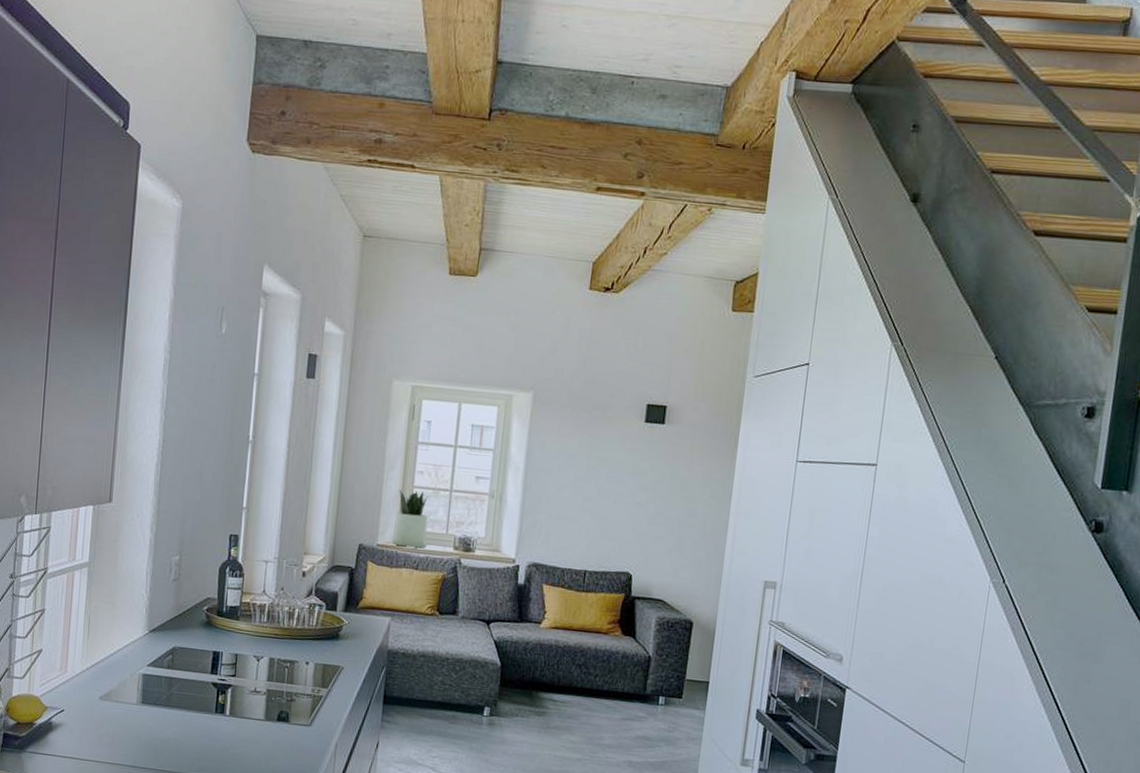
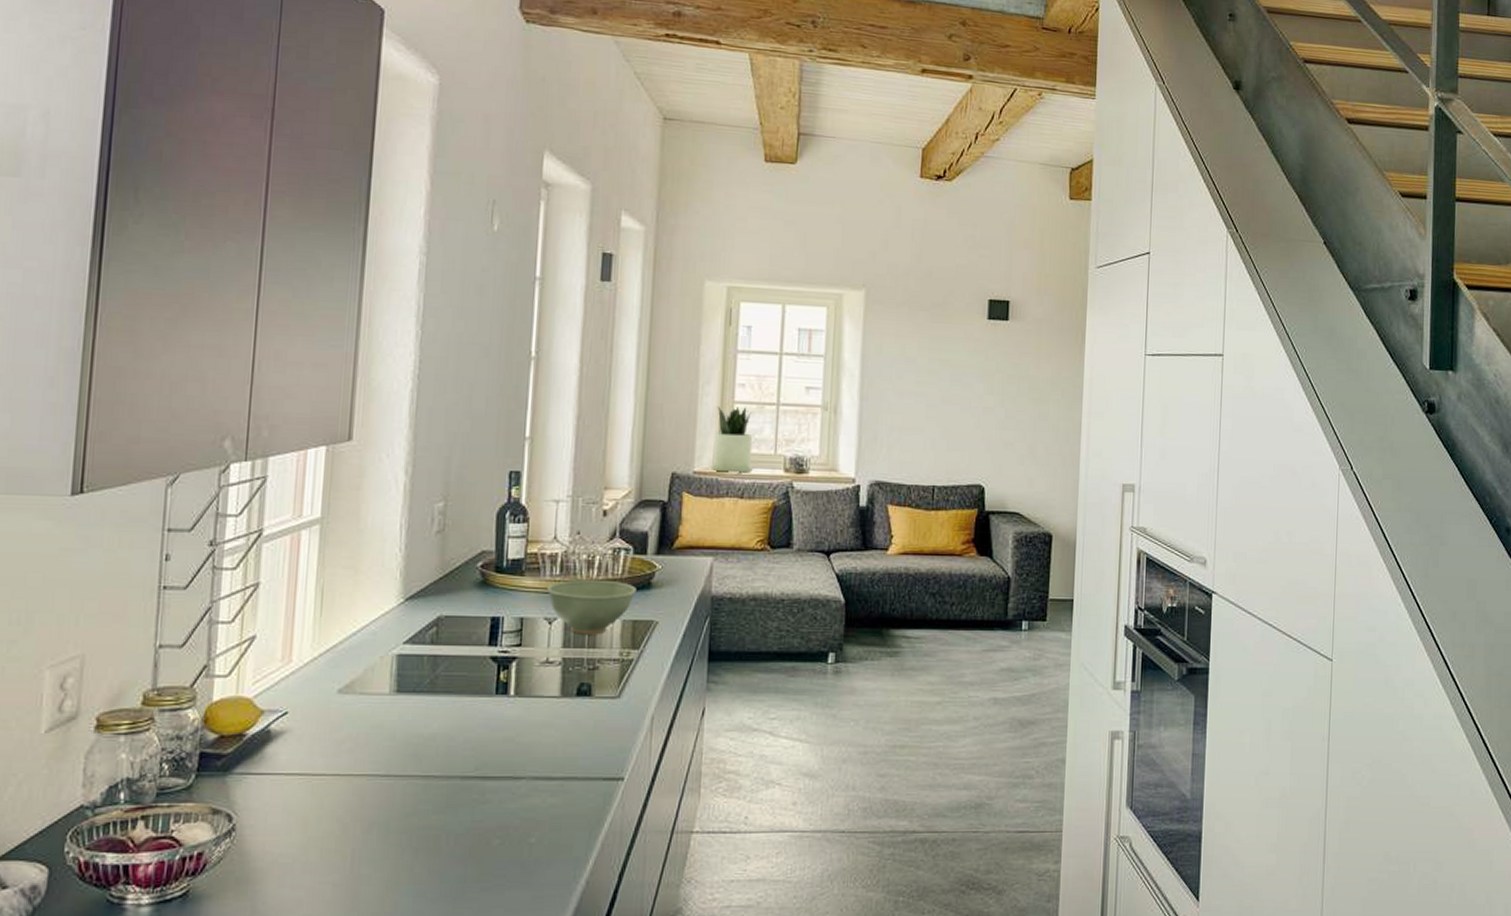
bowl: none [256,627,327,674] -> present [546,579,637,635]

